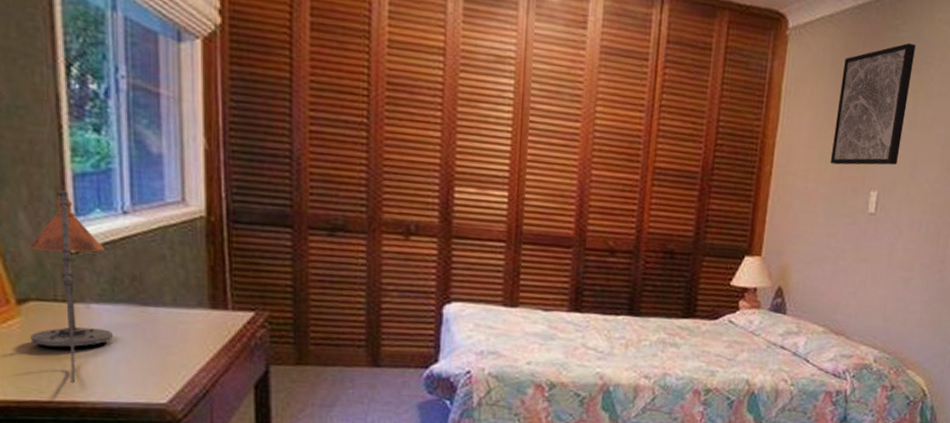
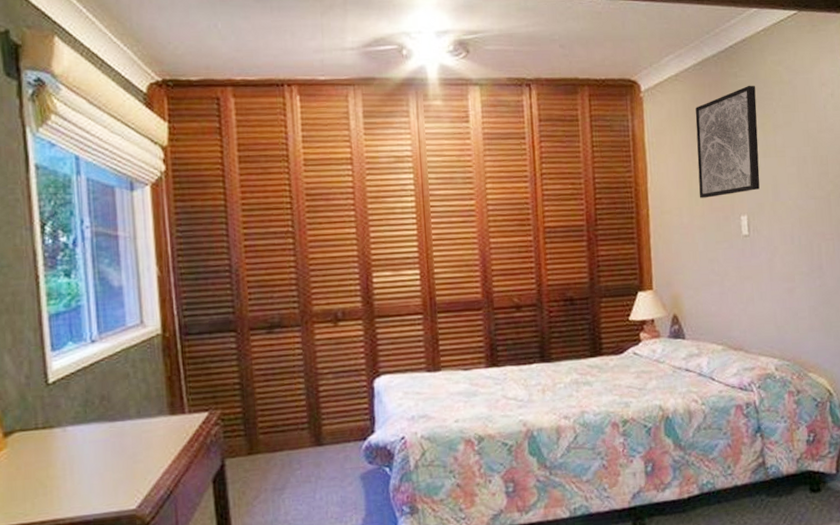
desk lamp: present [28,190,113,384] -> none [12,331,87,503]

